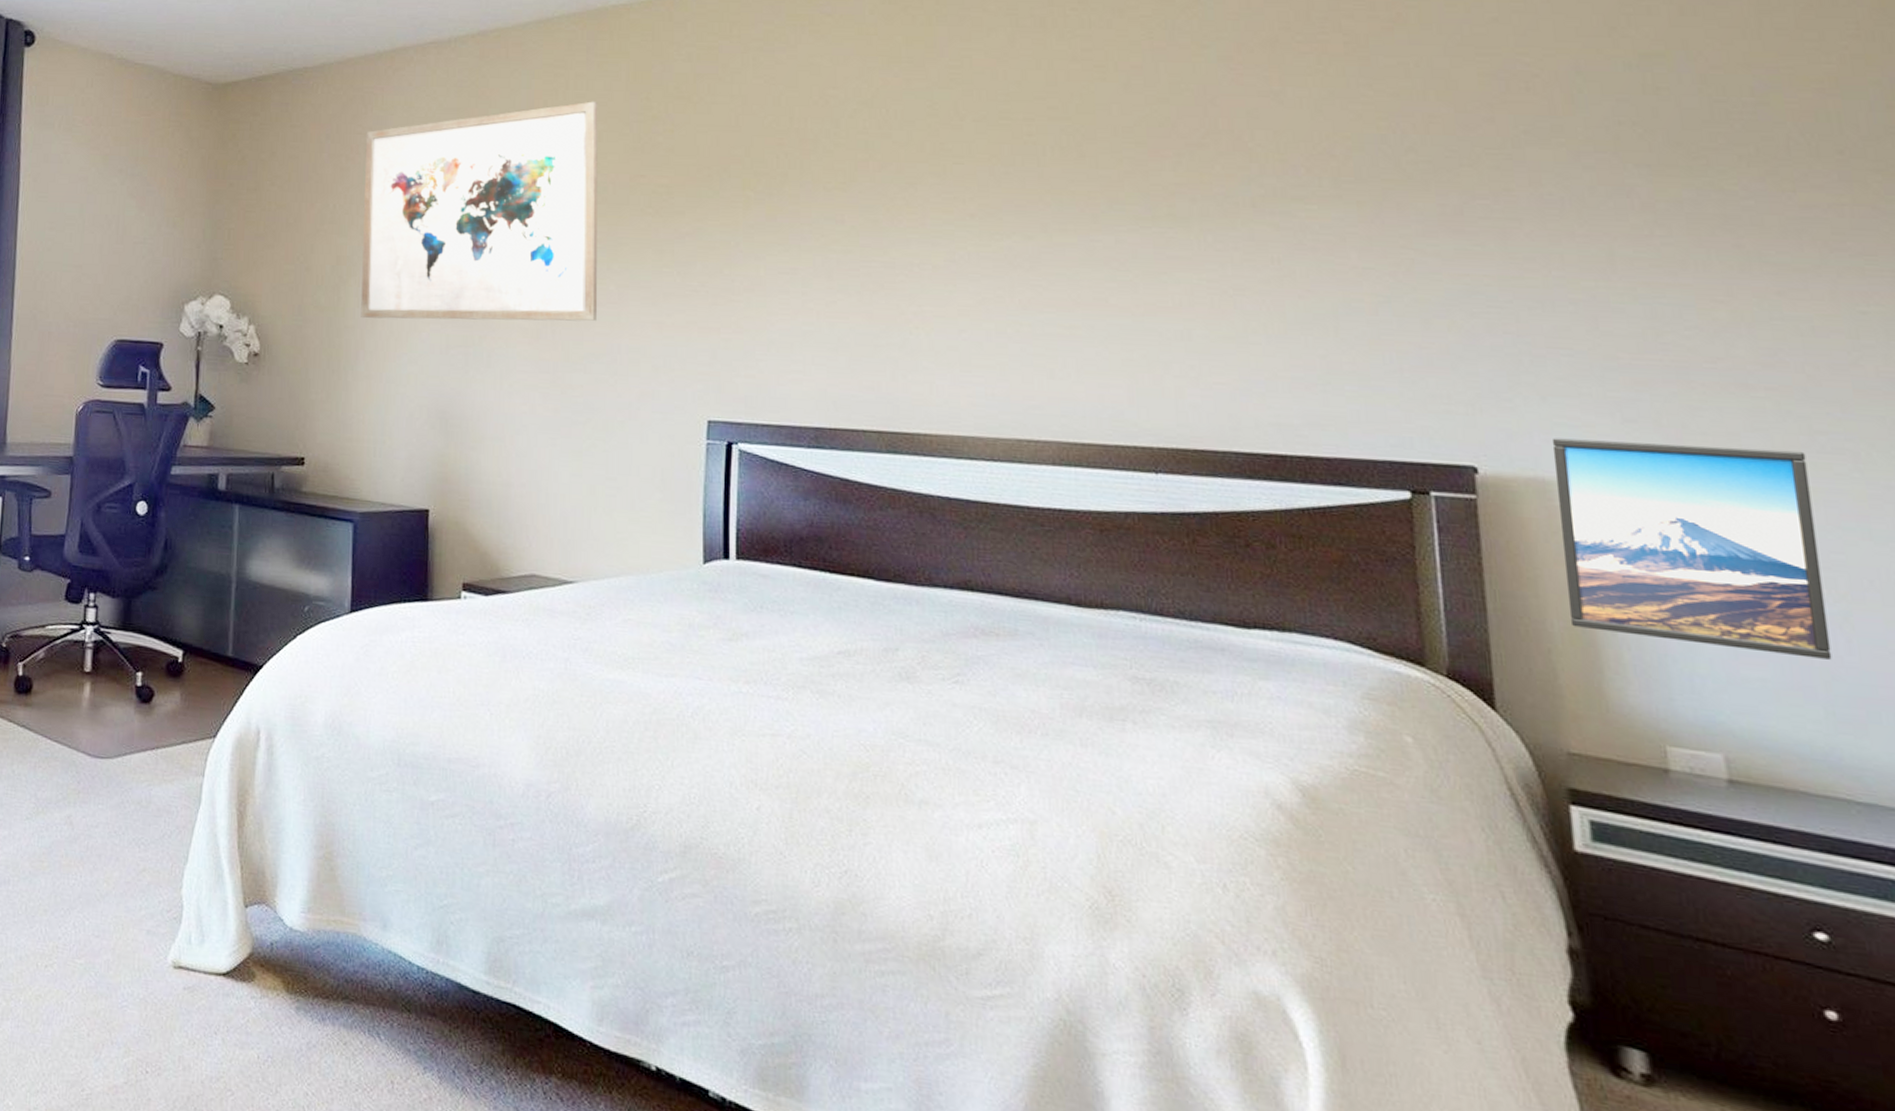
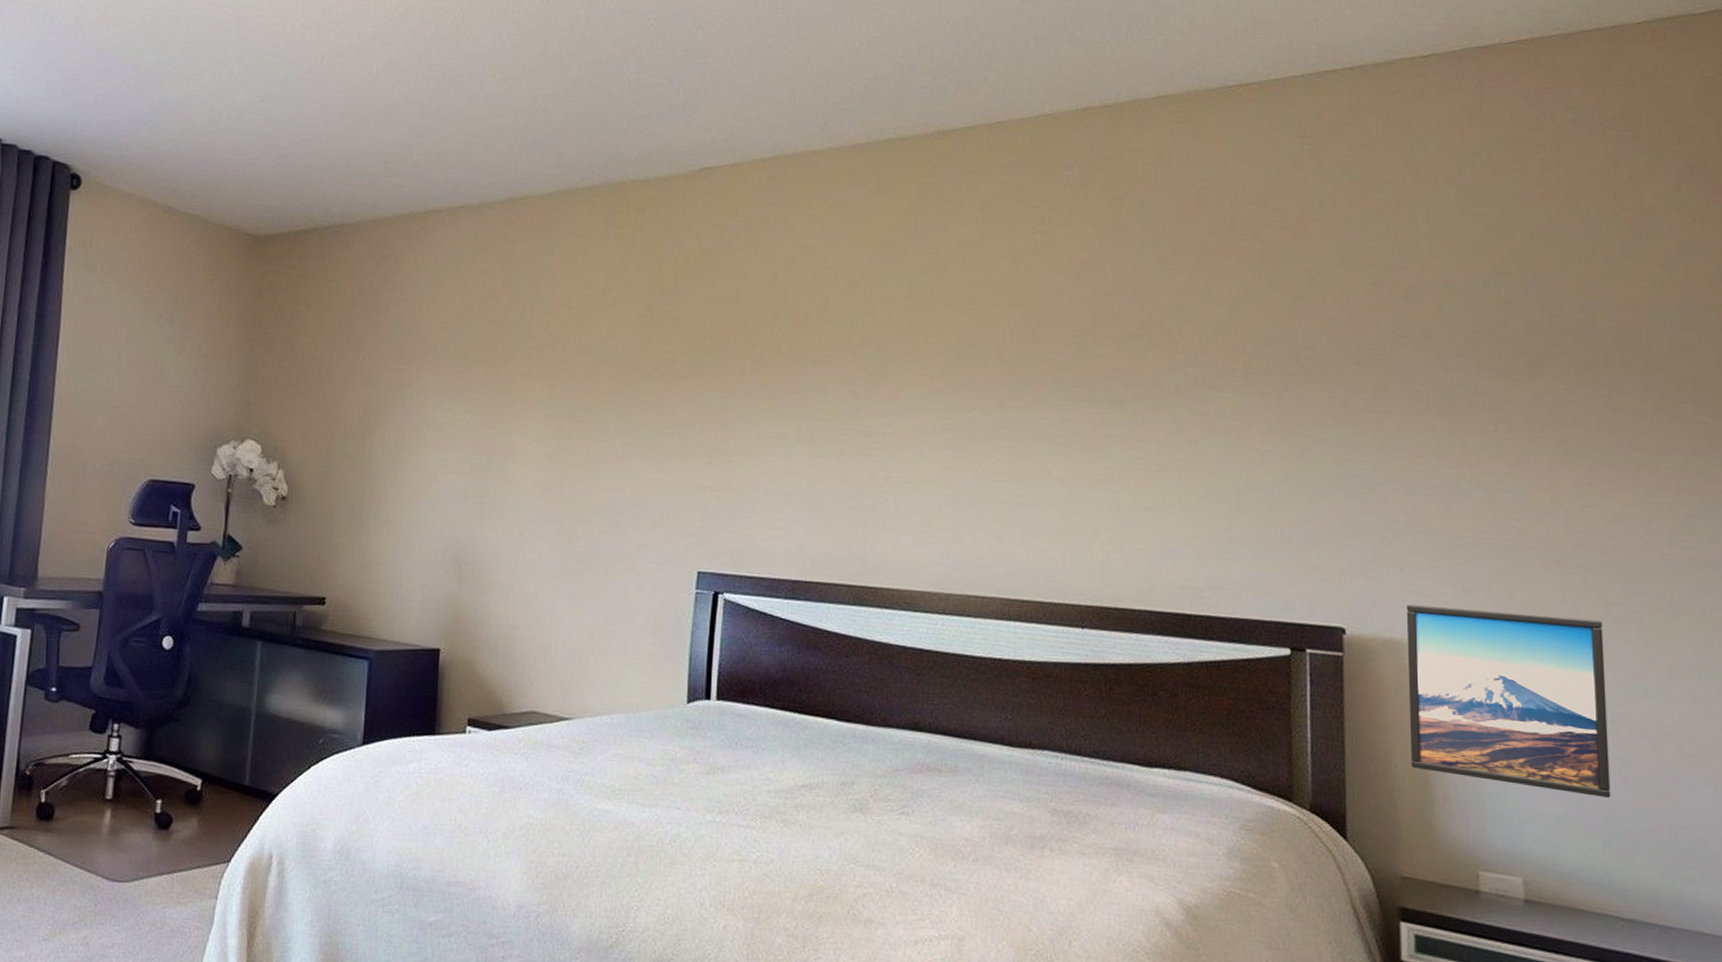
wall art: present [361,101,598,321] -> none [384,270,614,476]

